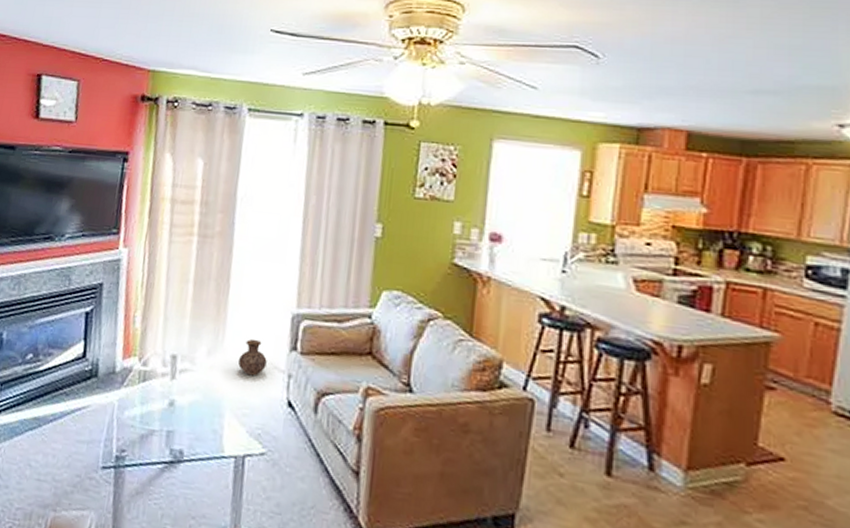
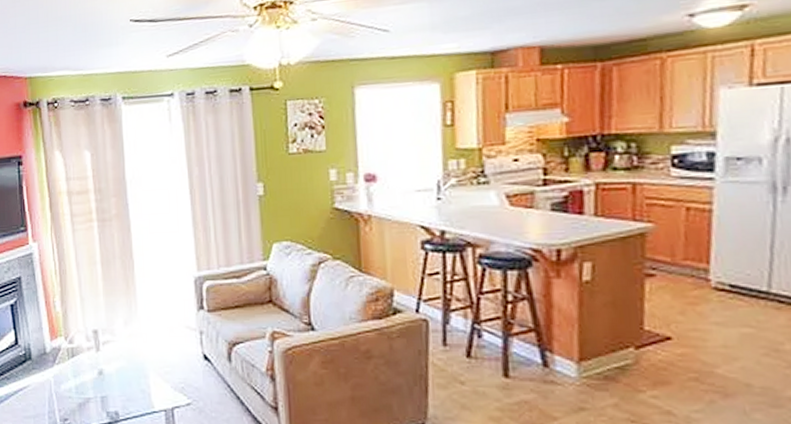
ceramic jug: present [238,338,267,376] -> none [153,305,179,338]

